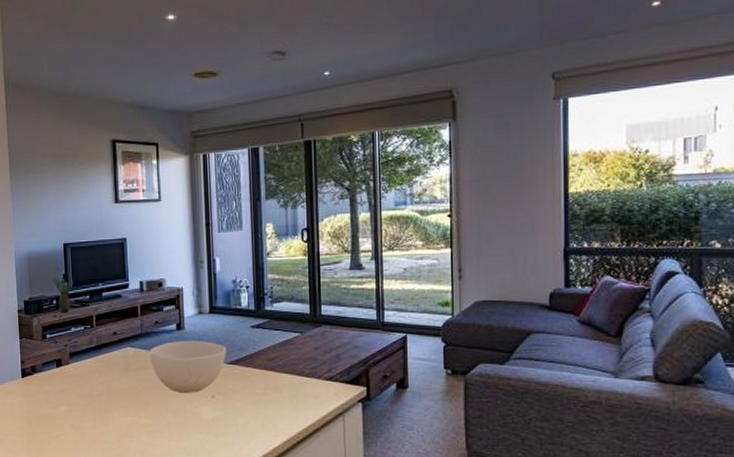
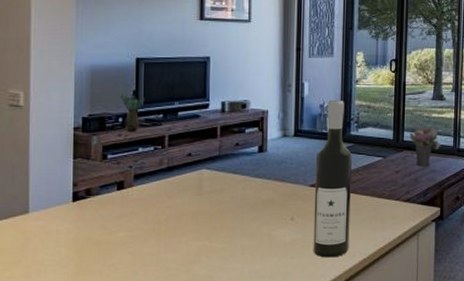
bowl: present [150,340,227,393] -> none [227,162,310,216]
bottle: none [232,274,272,437] -> present [313,99,352,258]
flower bouquet: none [327,299,363,343] -> present [409,126,441,167]

